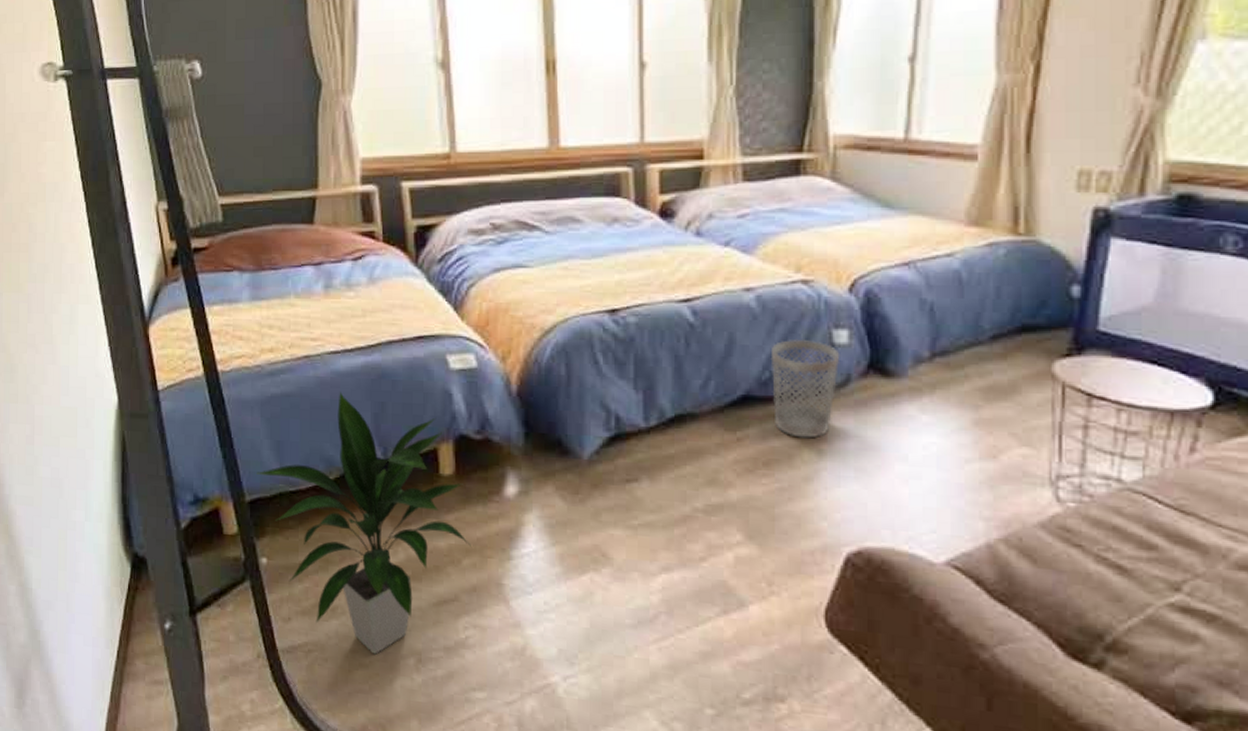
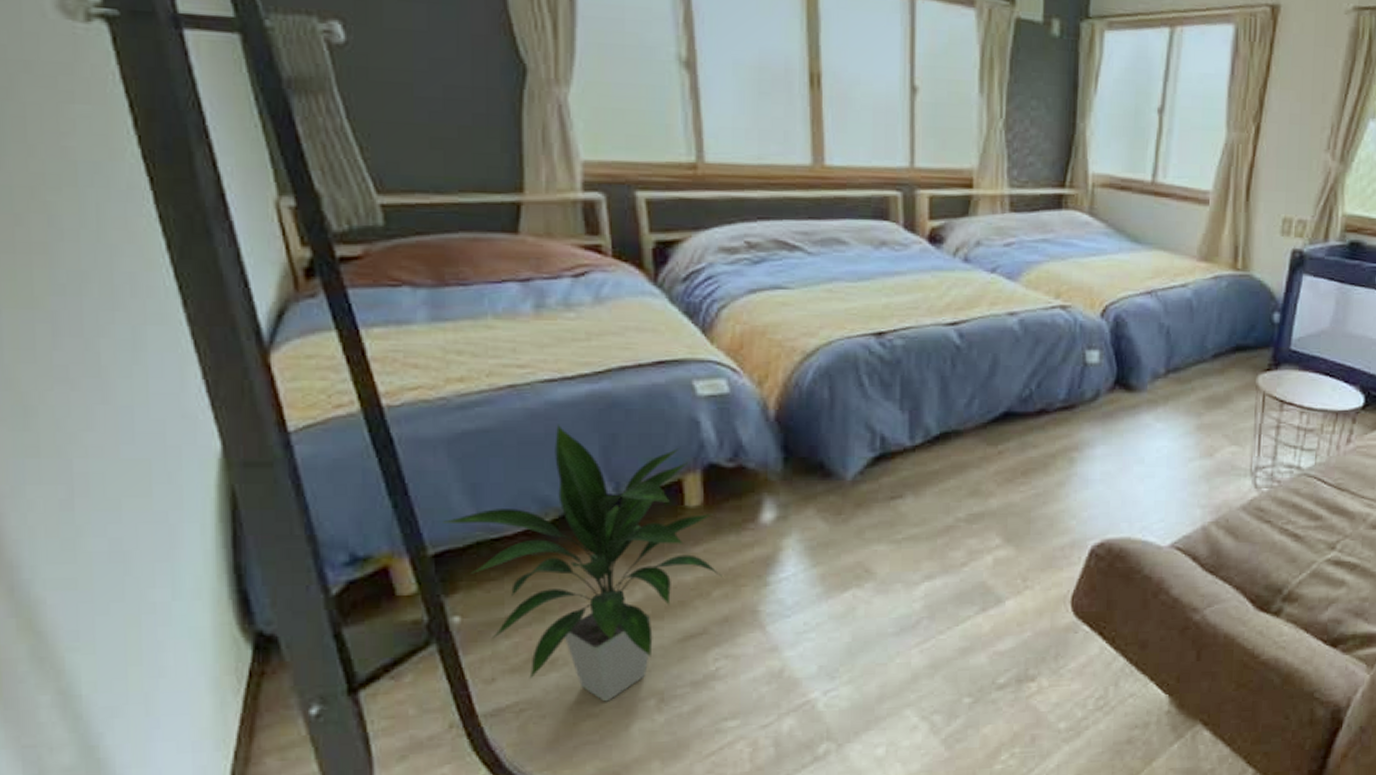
wastebasket: present [770,338,841,439] -> none [1030,359,1092,448]

